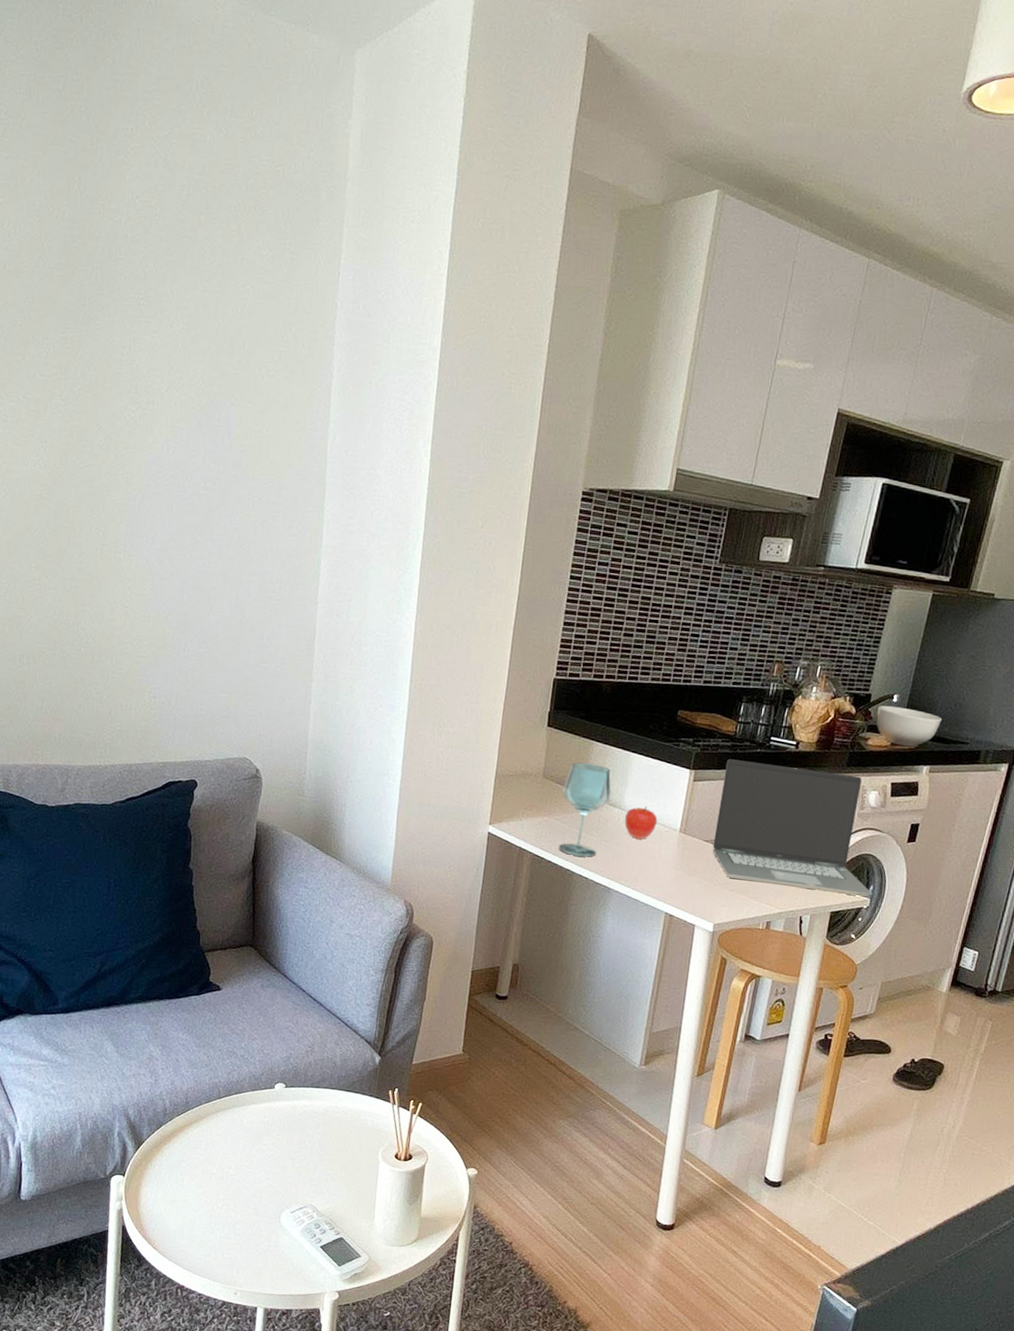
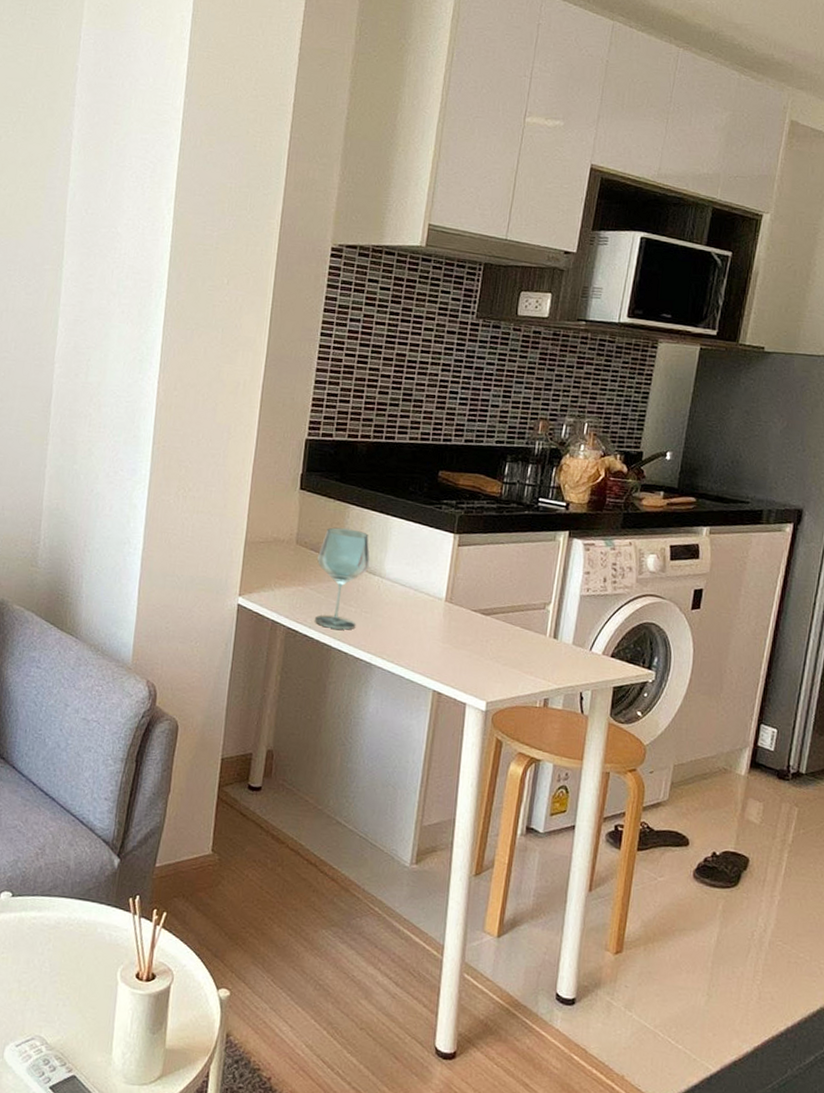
fruit: present [624,806,658,840] -> none [385,574,421,610]
laptop: present [712,759,873,898] -> none [481,522,658,671]
bowl: present [876,705,943,748] -> none [649,463,720,508]

